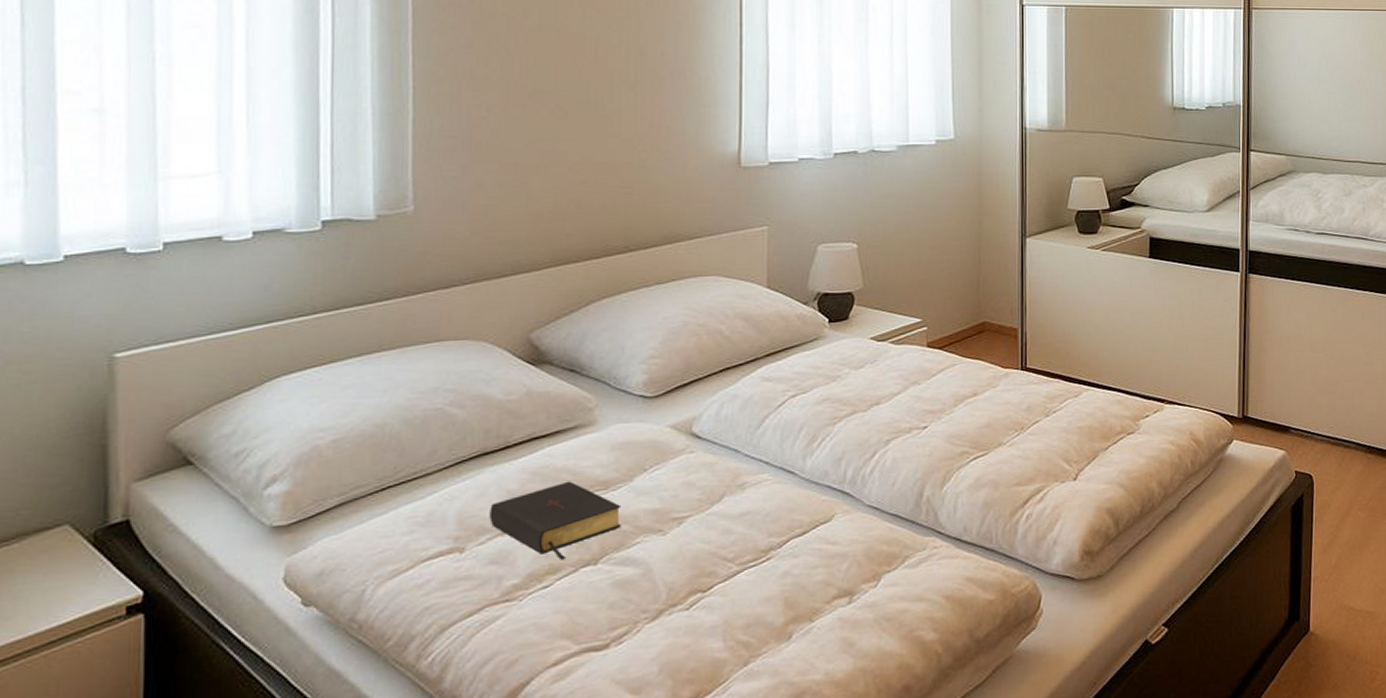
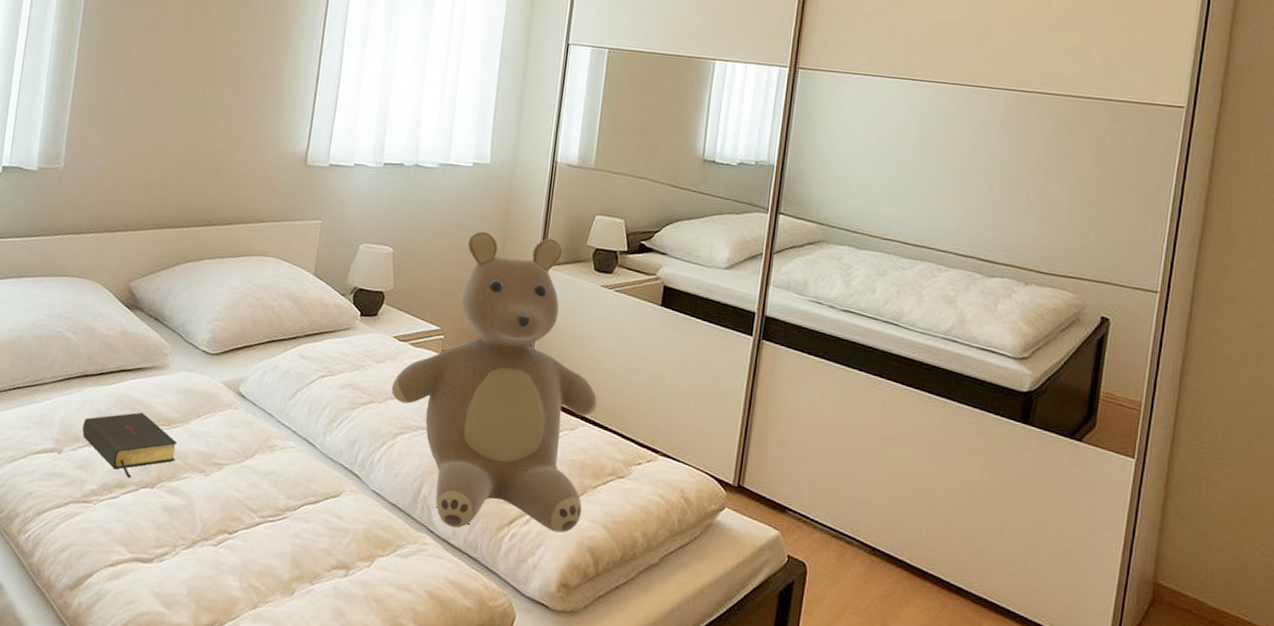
teddy bear: none [875,207,1098,524] -> present [391,231,598,533]

